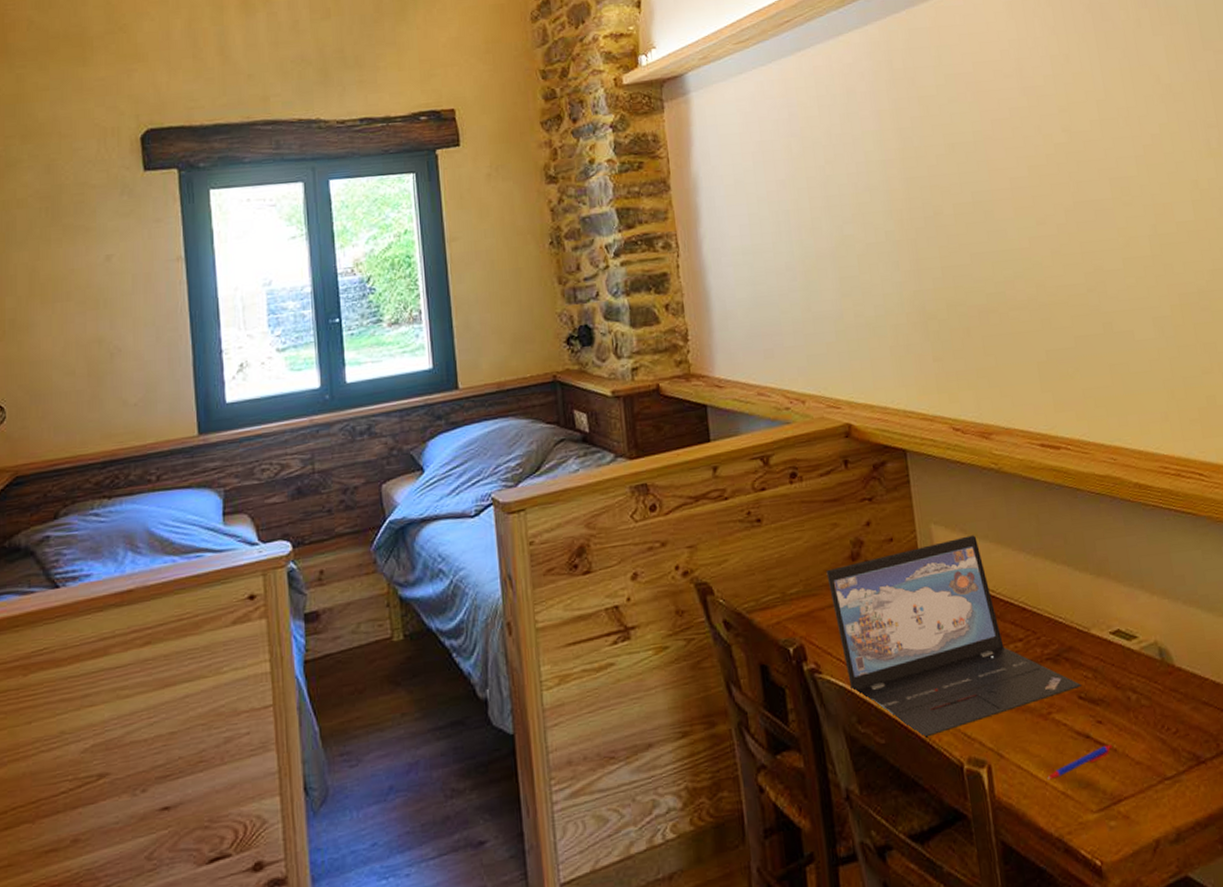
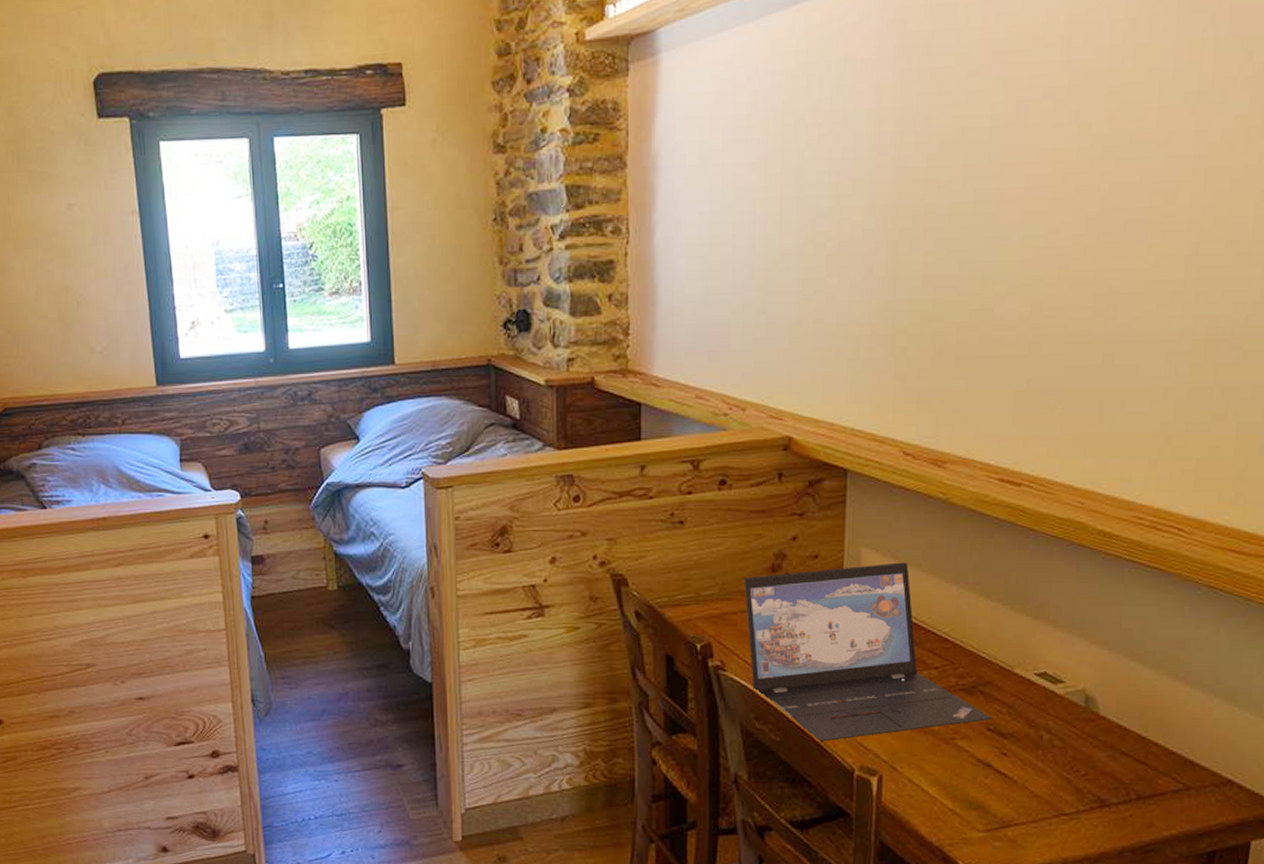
pen: present [1047,744,1112,780] -> none [938,775,1012,797]

